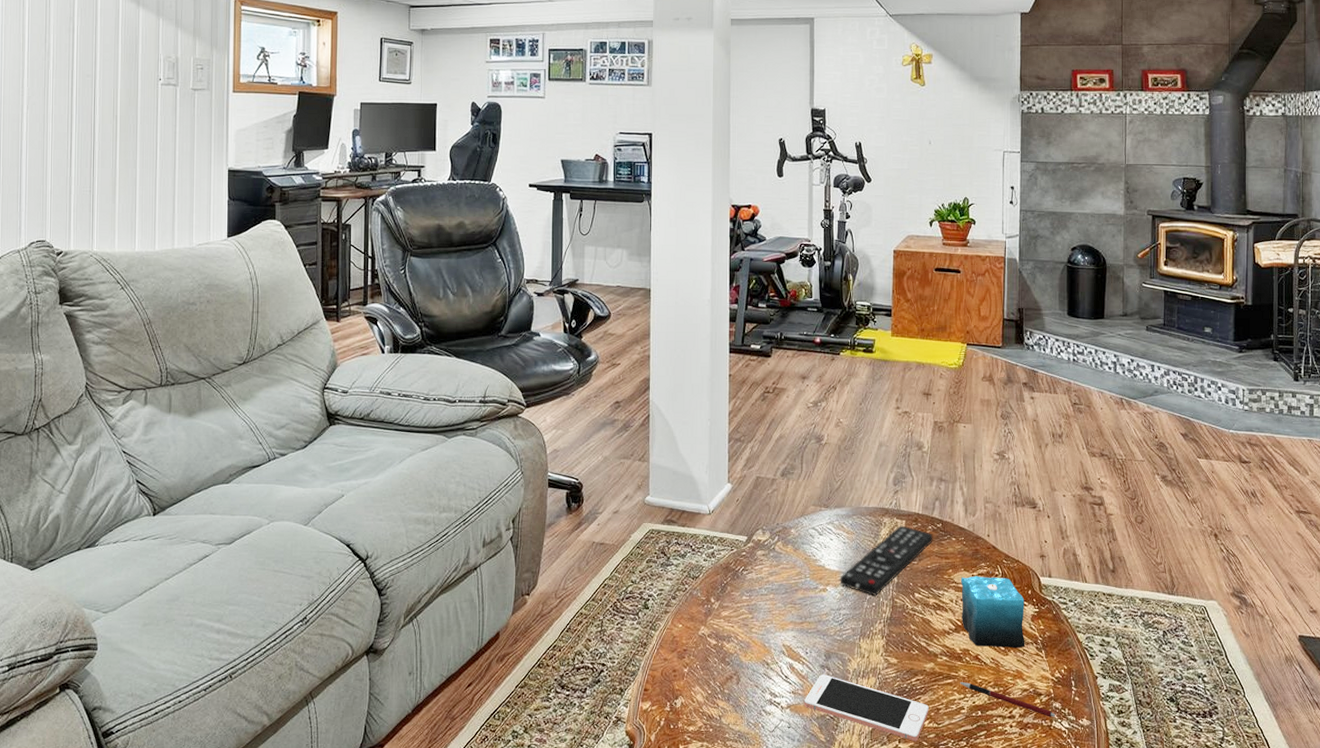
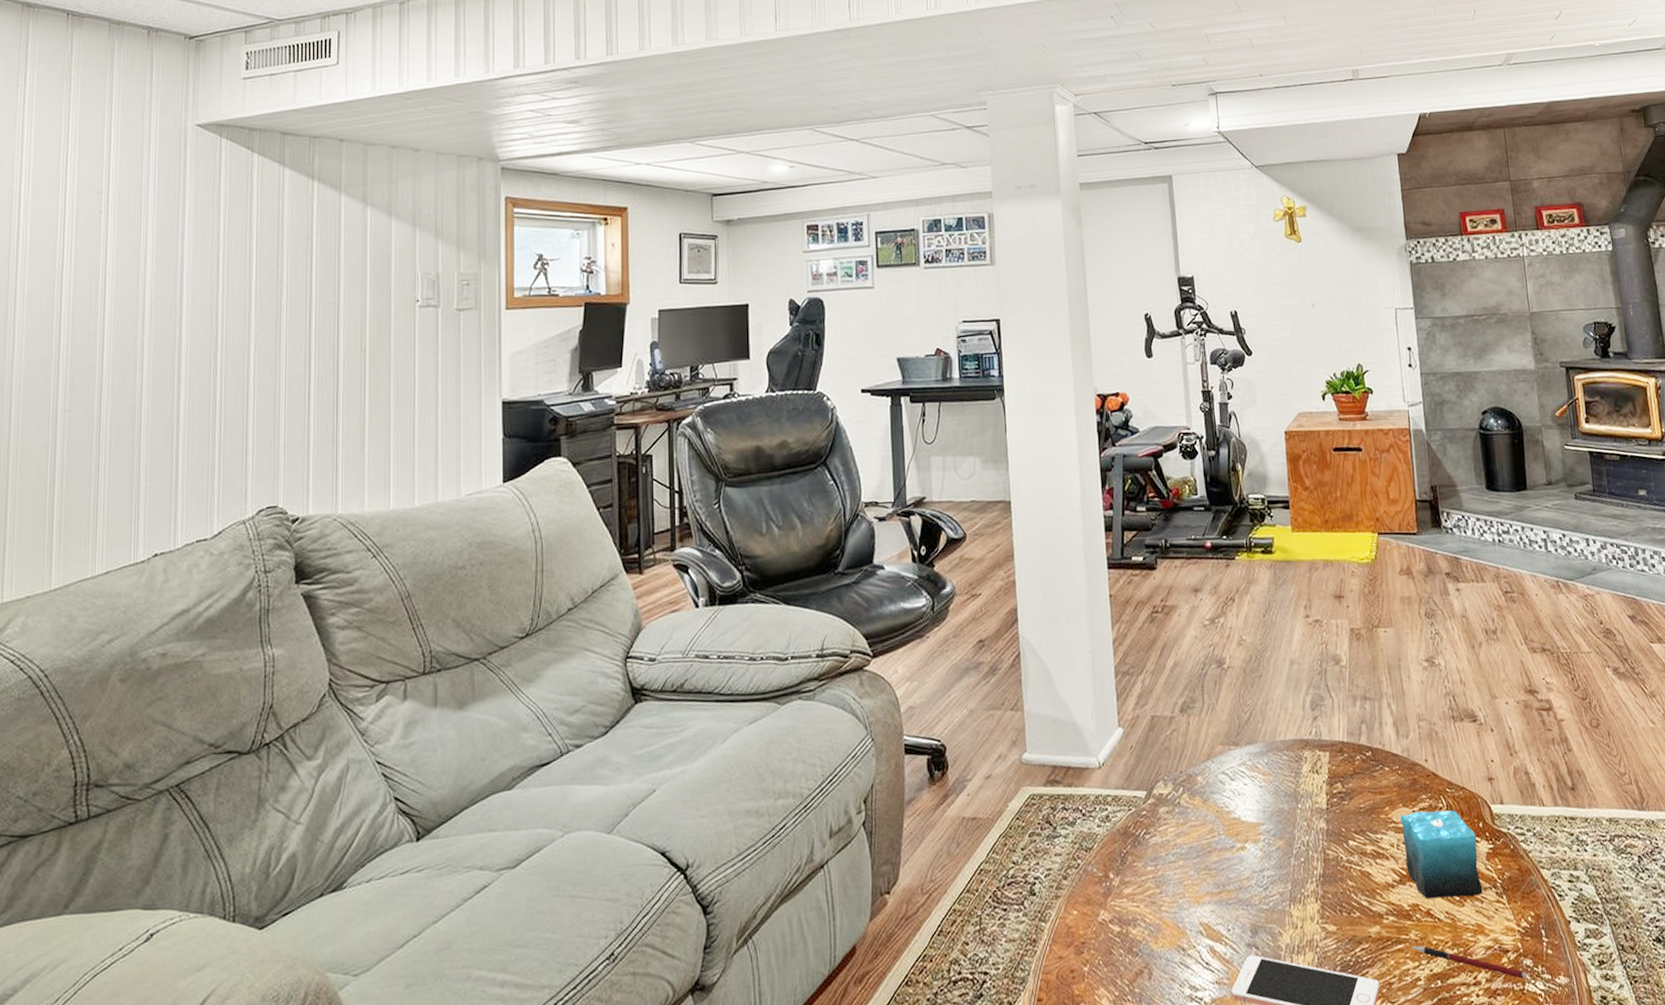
remote control: present [839,525,933,596] -> none [1259,758,1363,850]

